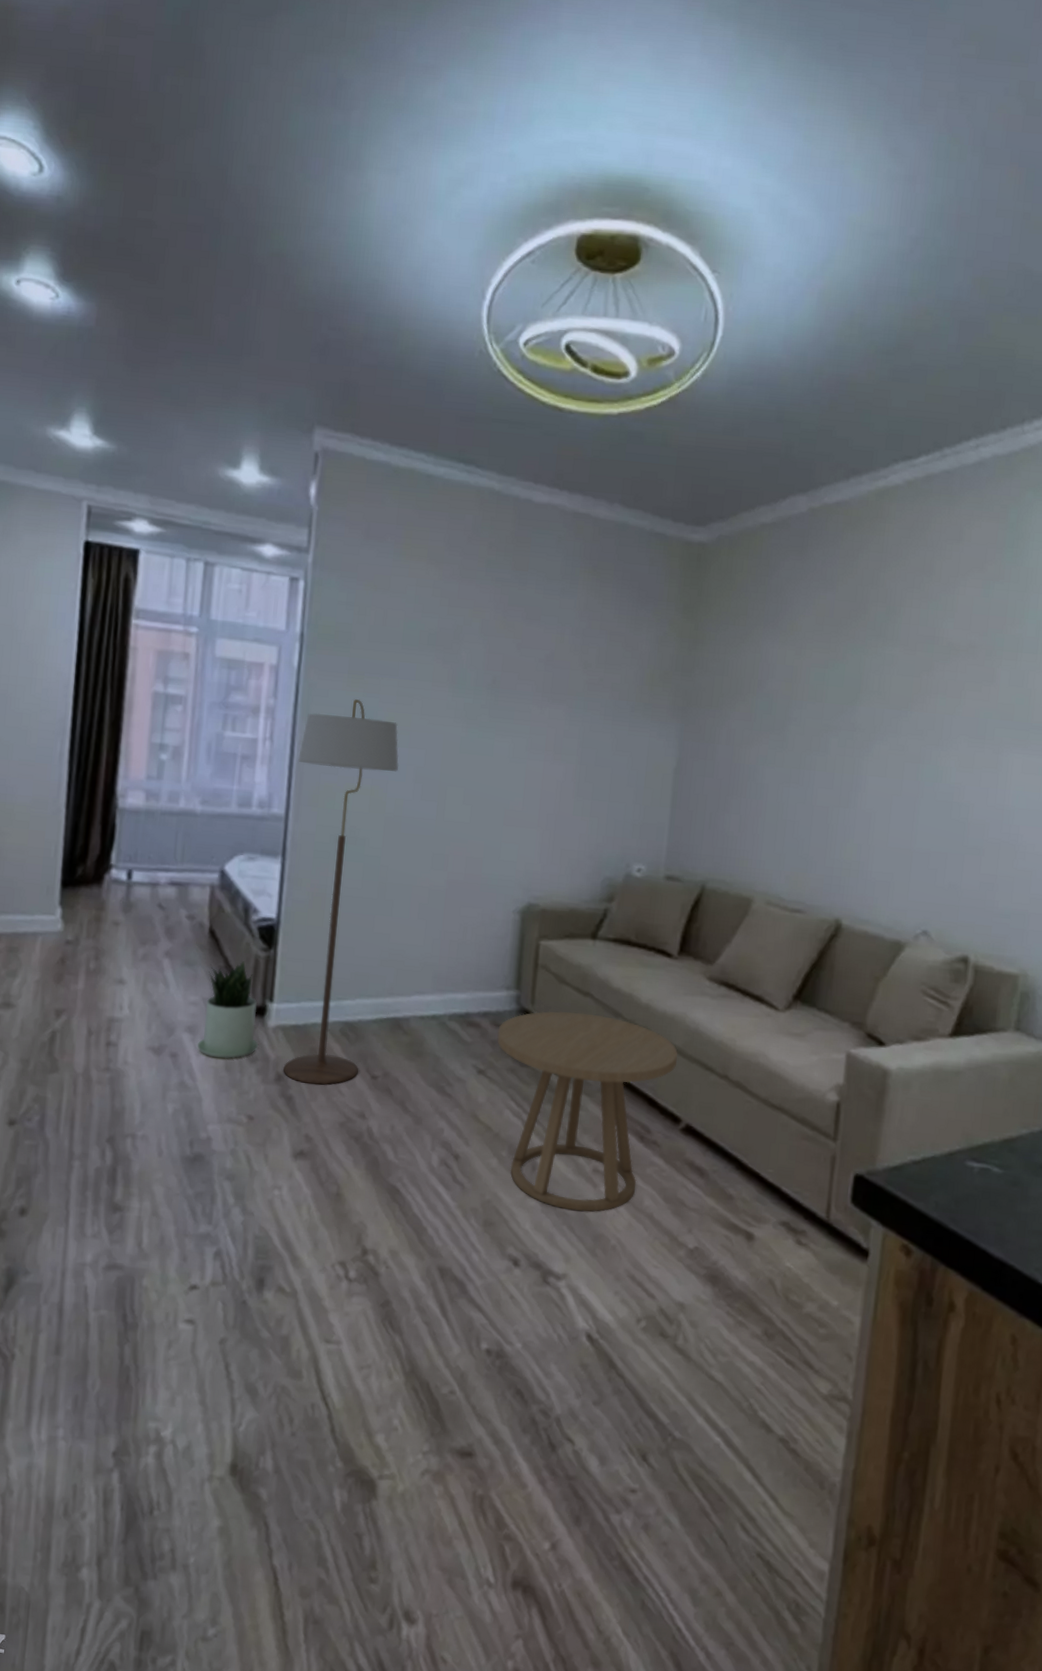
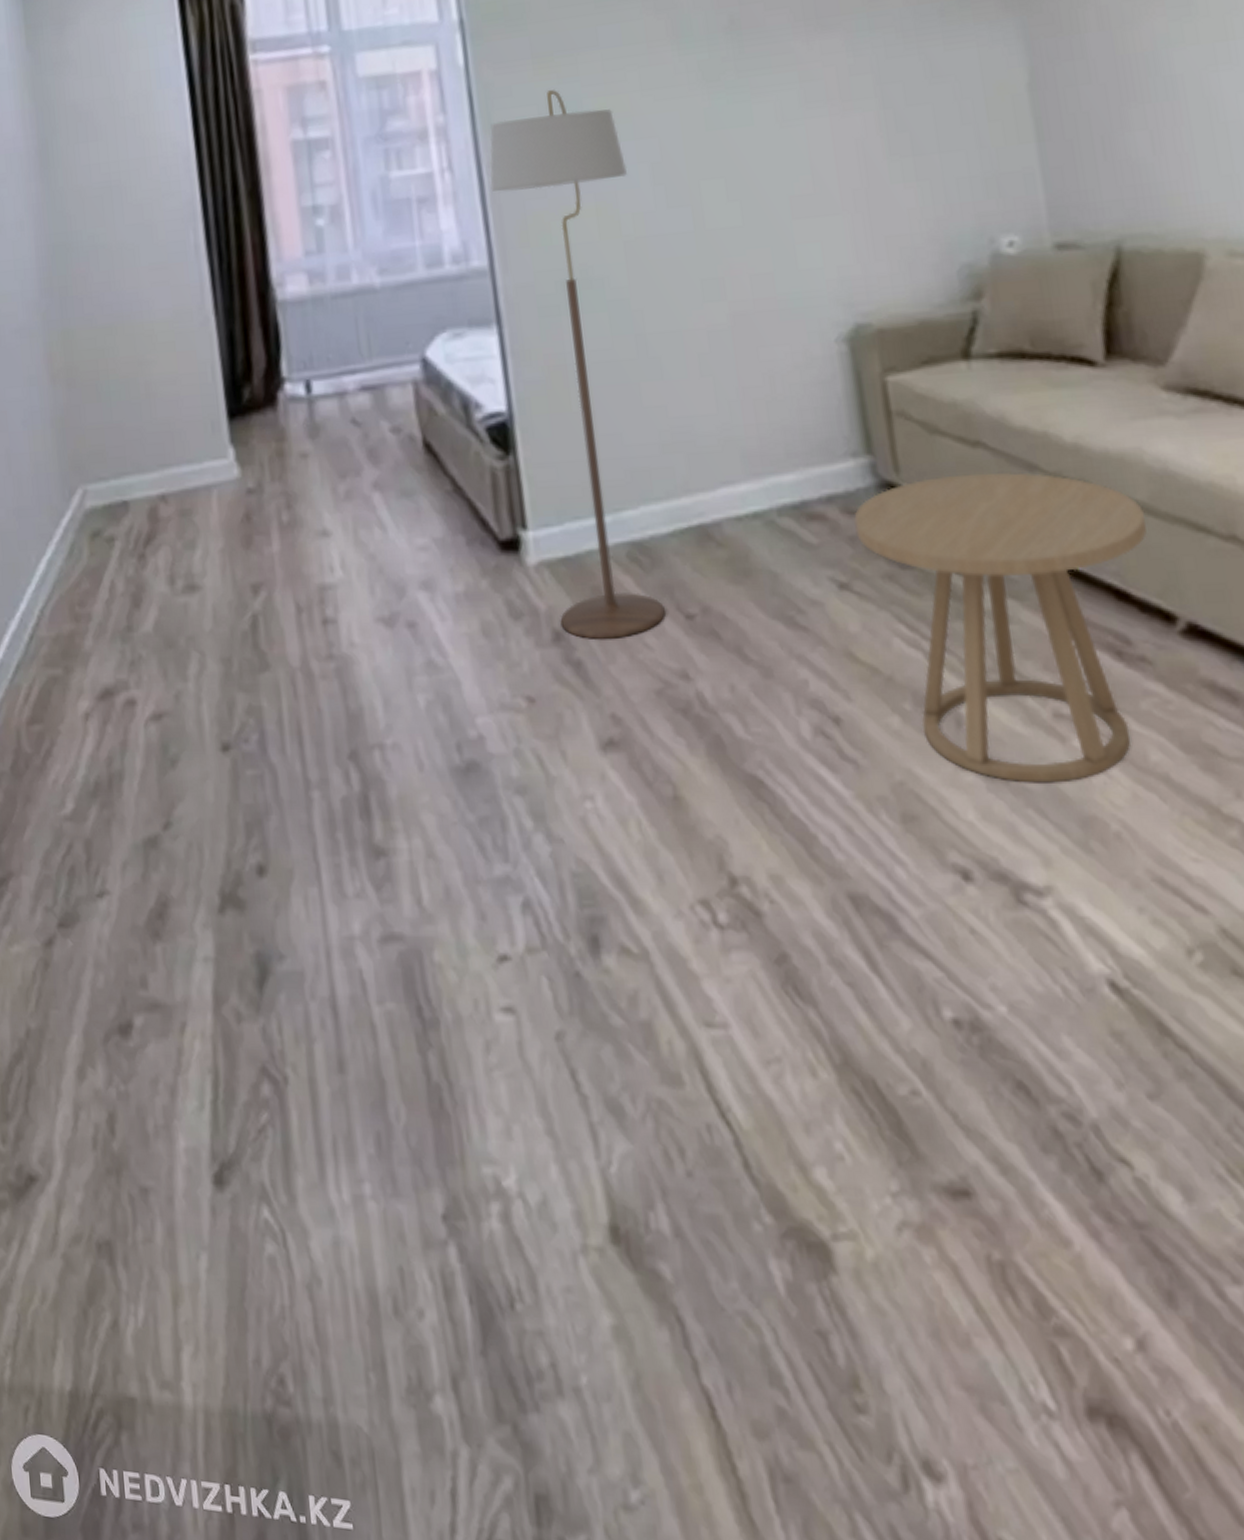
planter: present [197,961,258,1058] -> none [433,479,520,620]

